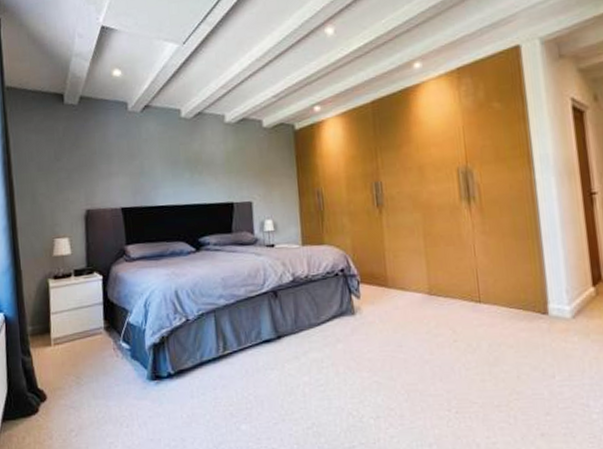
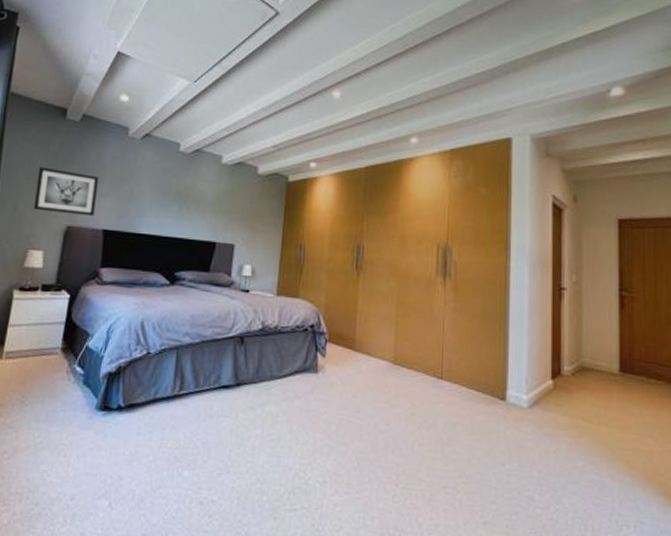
wall art: none [48,155,110,200] -> present [33,167,99,217]

